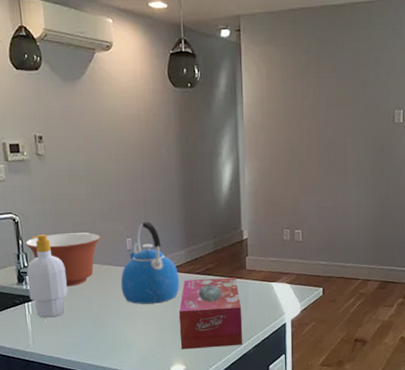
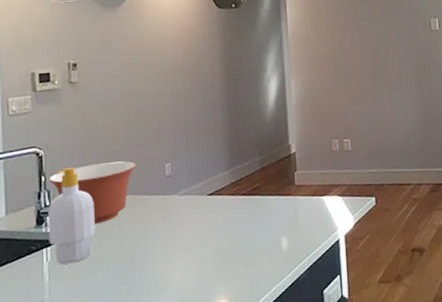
kettle: present [120,221,180,304] -> none [157,143,224,236]
tissue box: present [178,277,243,350] -> none [222,195,294,283]

